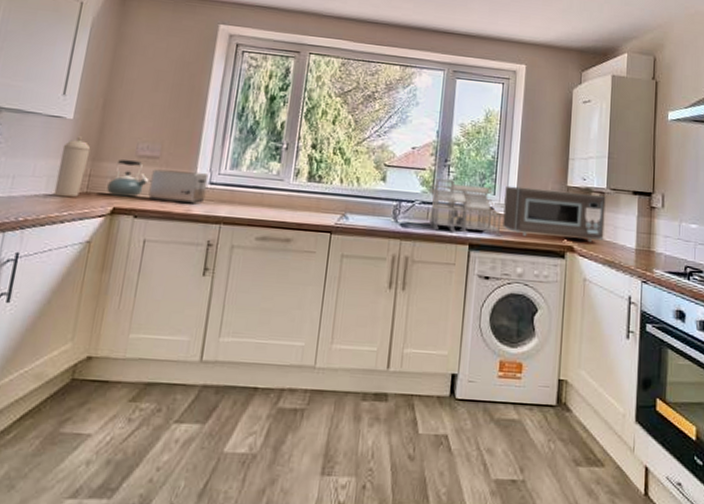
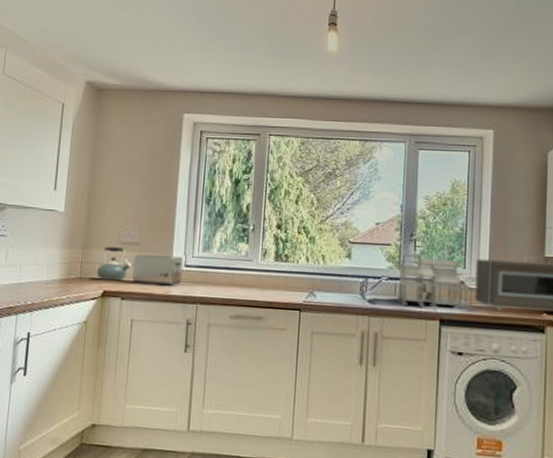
canister: present [53,136,91,198] -> none [53,227,81,283]

